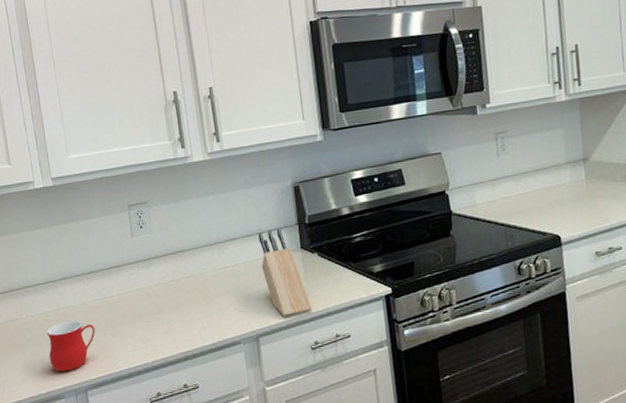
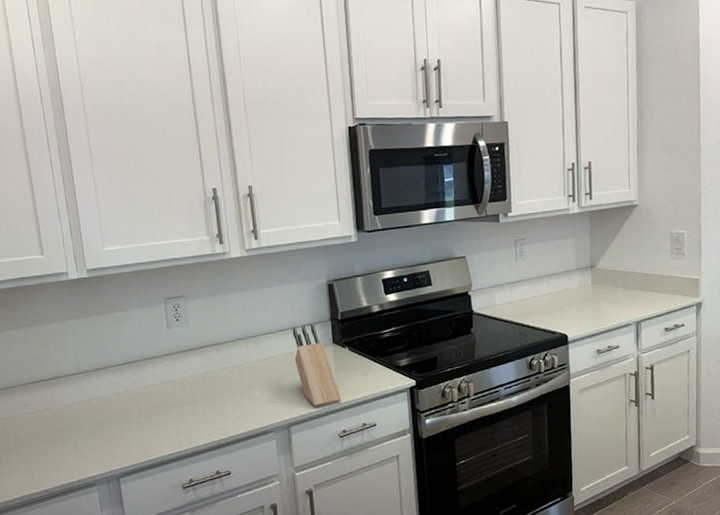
mug: present [46,320,95,372] -> none [78,409,129,461]

